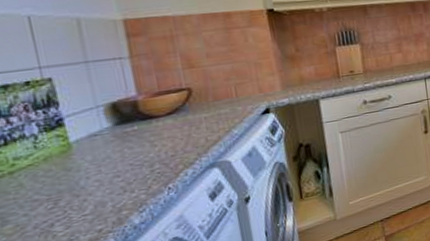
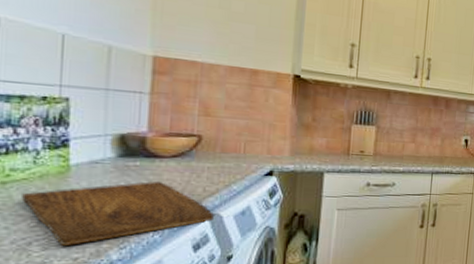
cutting board: none [31,140,224,221] -> present [21,181,215,245]

